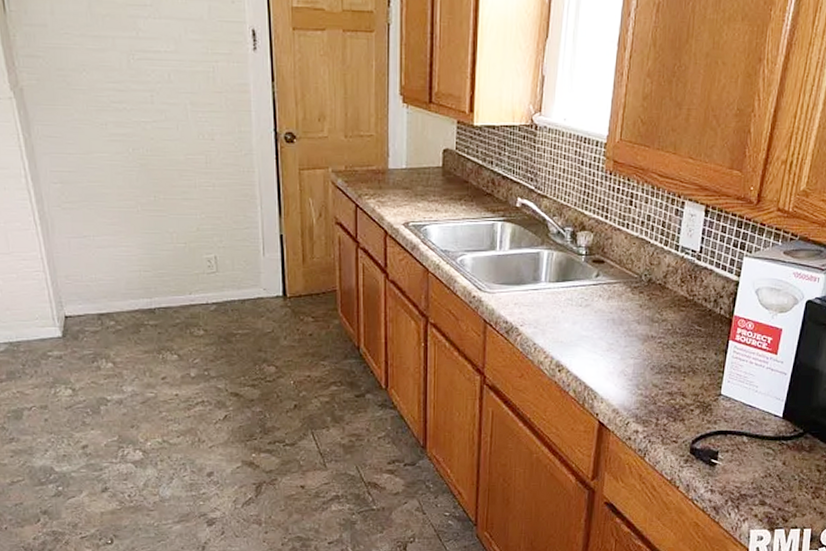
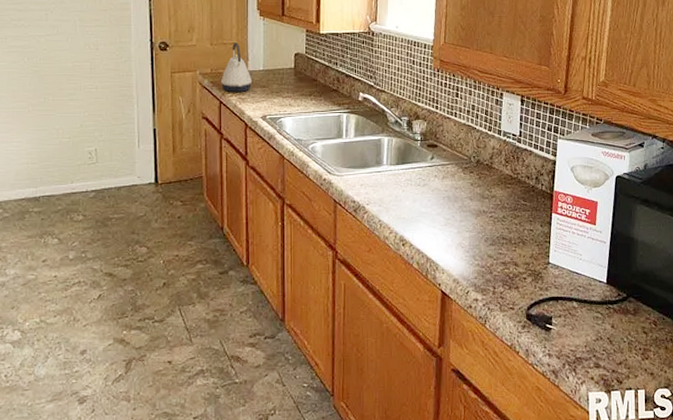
kettle: none [357,135,392,194] -> present [221,42,252,92]

